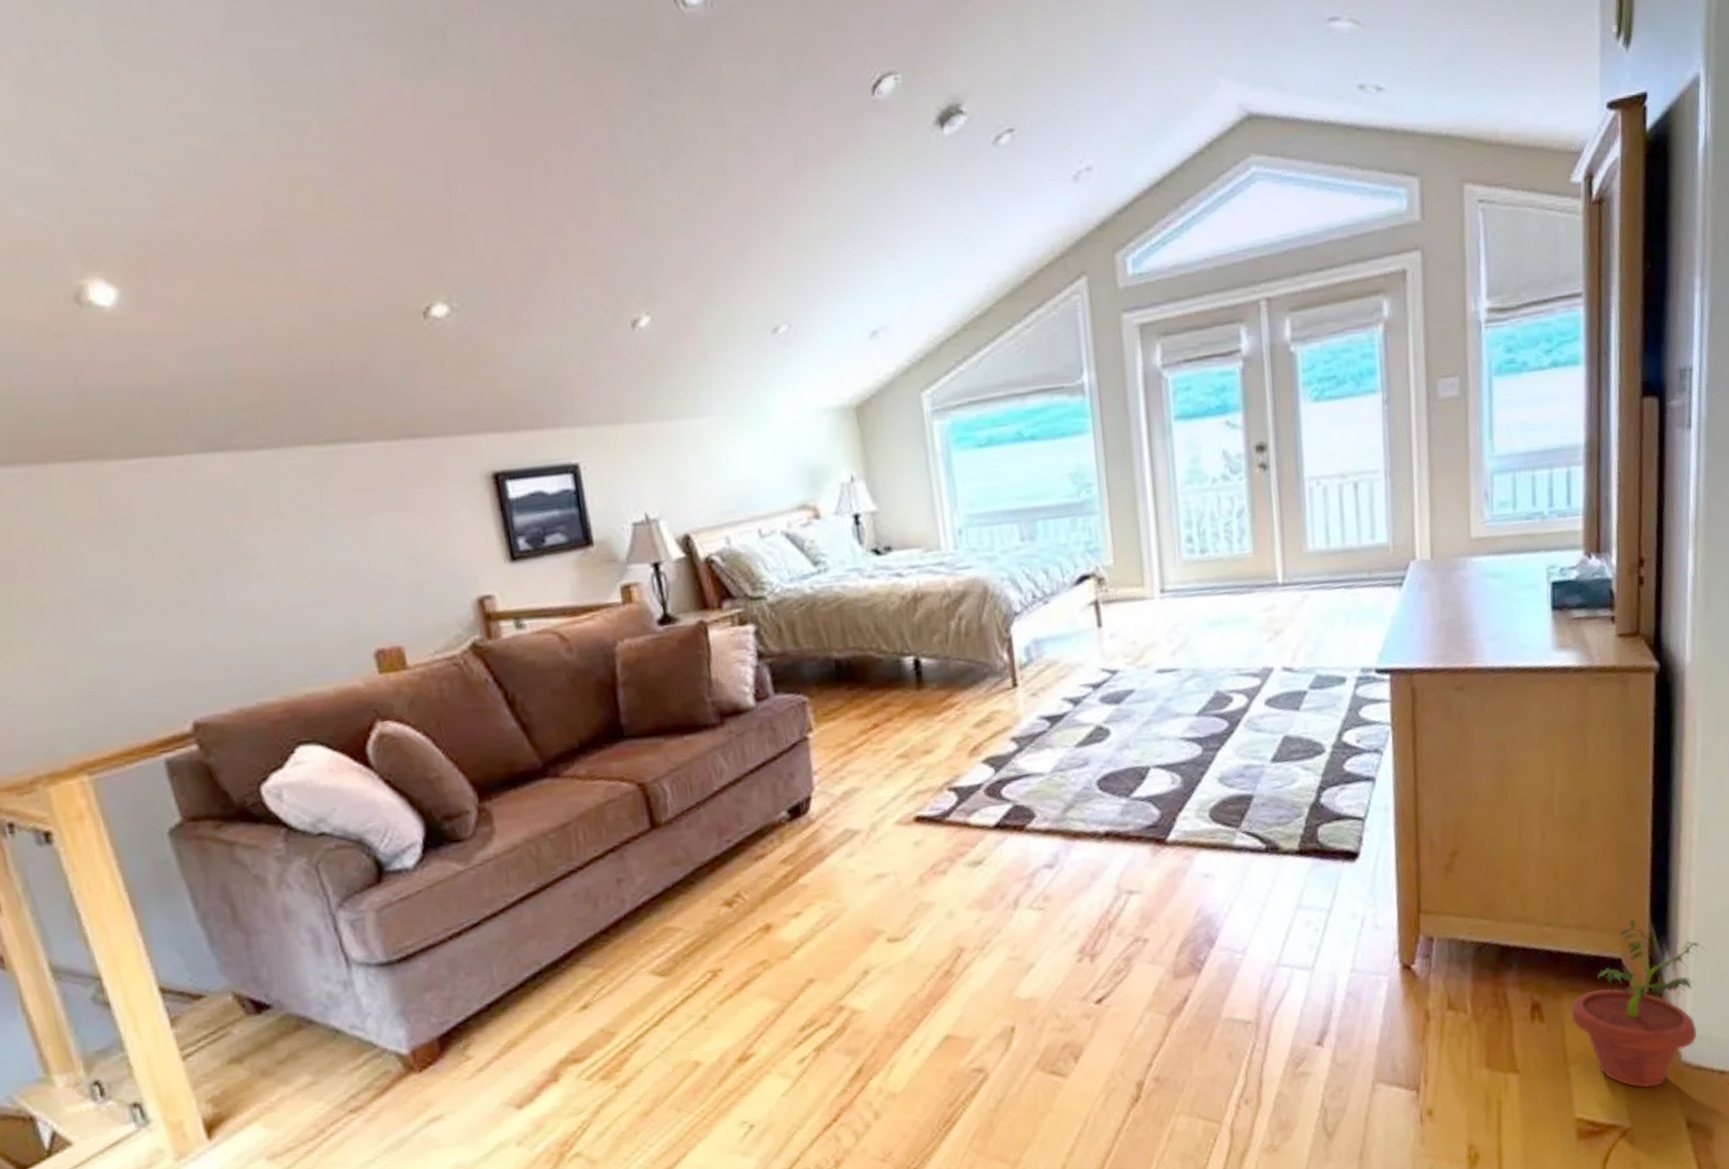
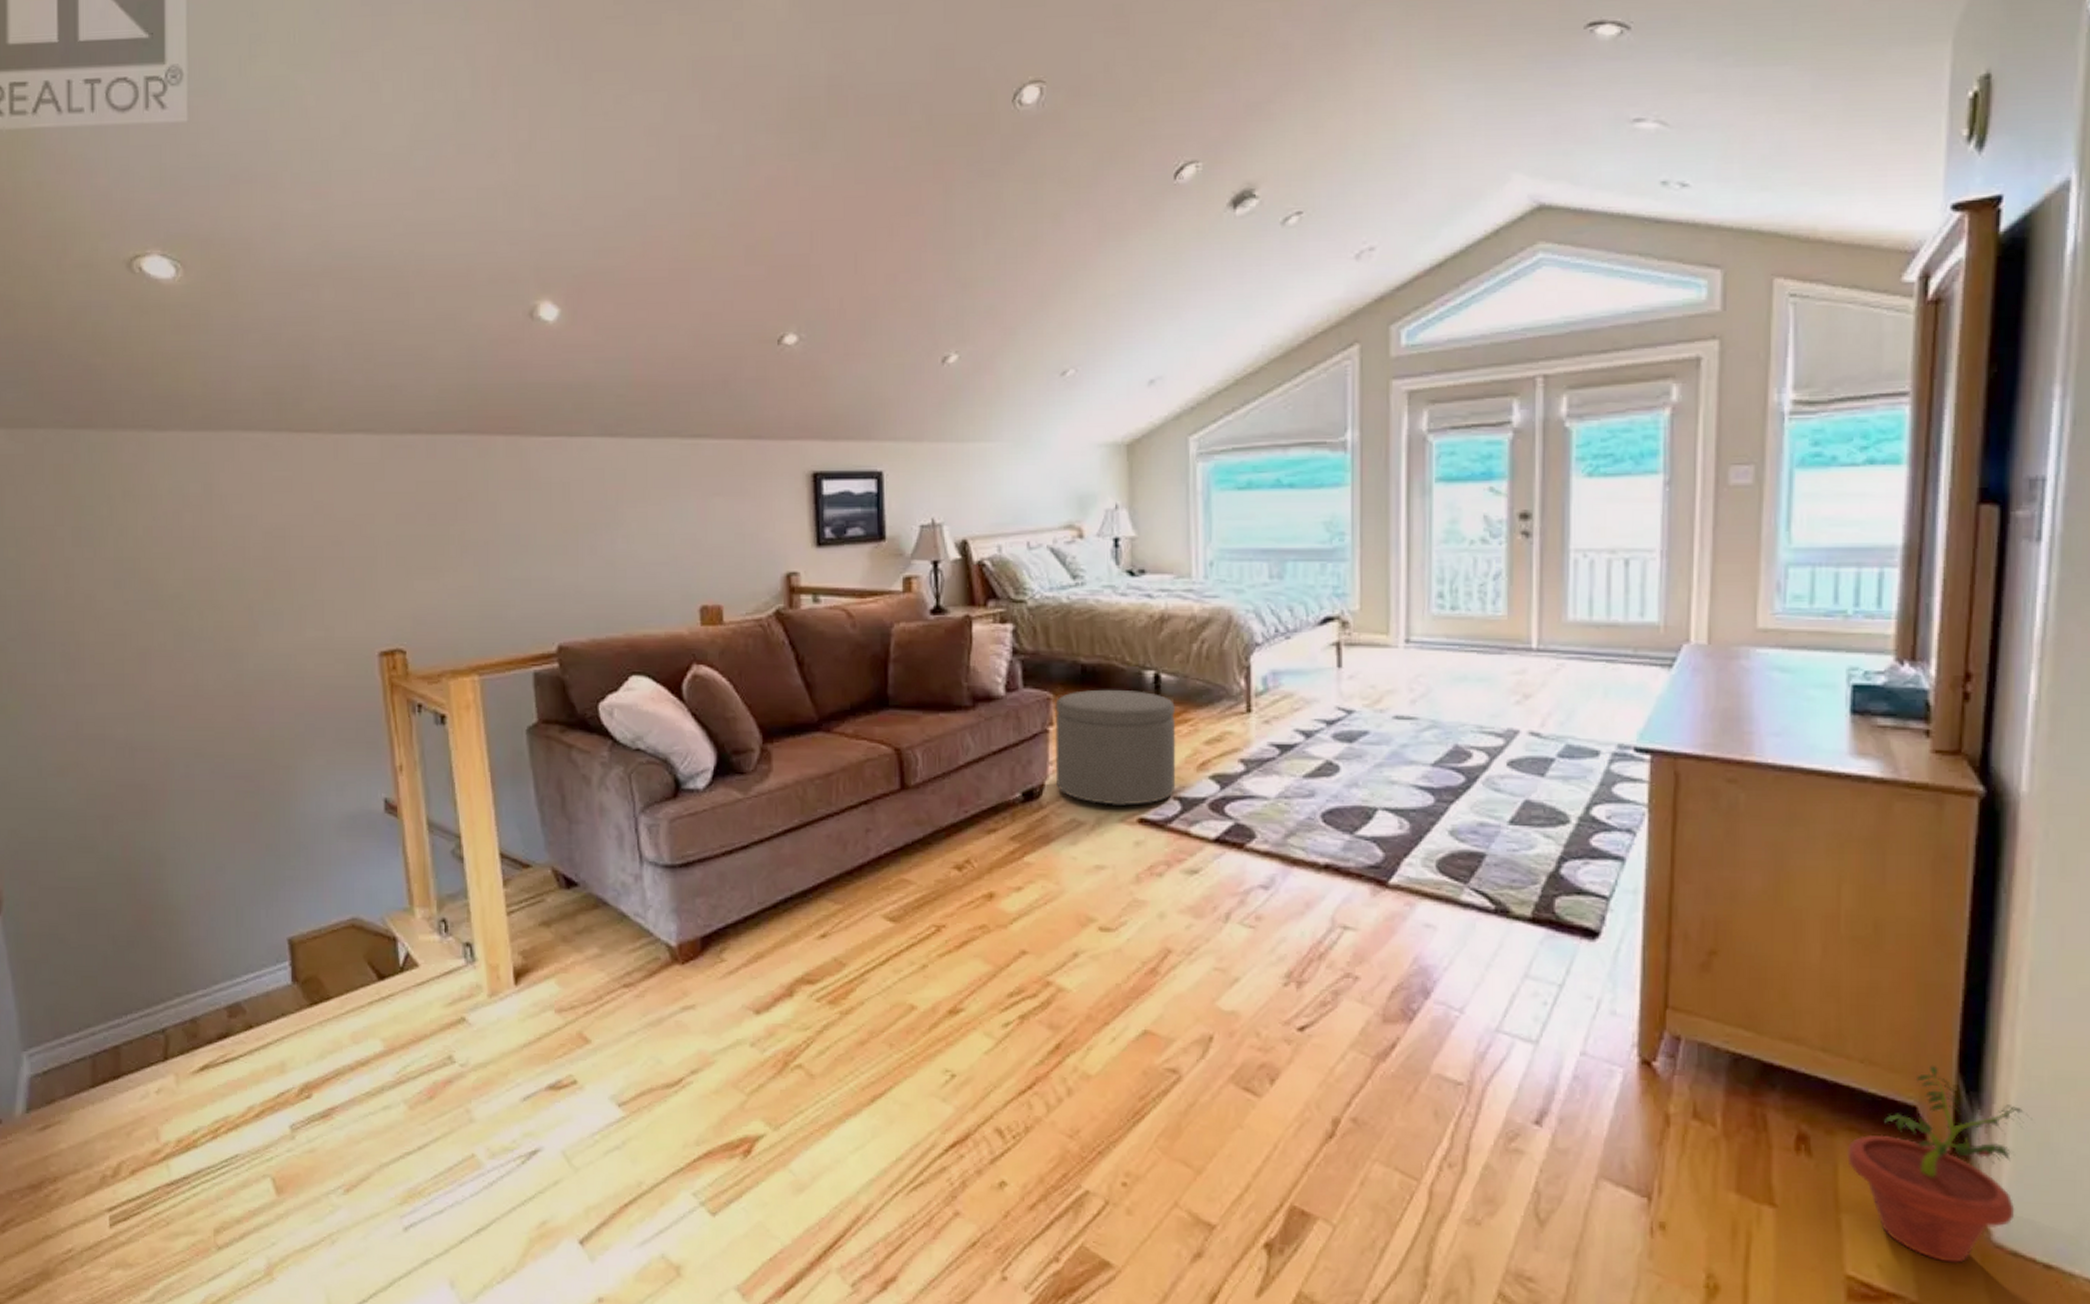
ottoman: none [812,680,949,809] -> present [1055,689,1176,807]

